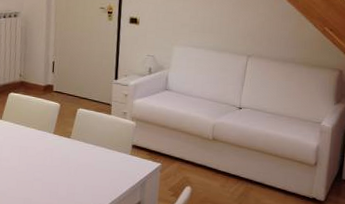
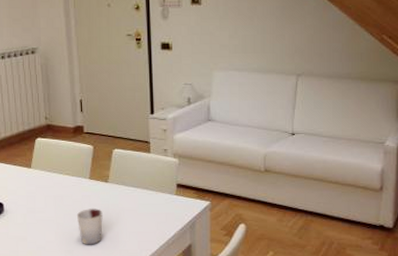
cup: none [38,160,63,195] -> present [76,207,103,245]

